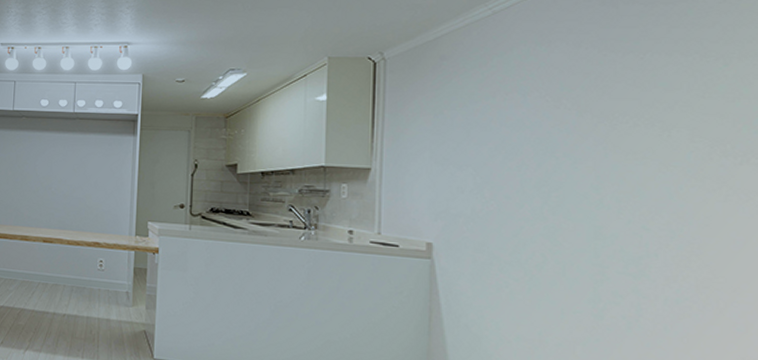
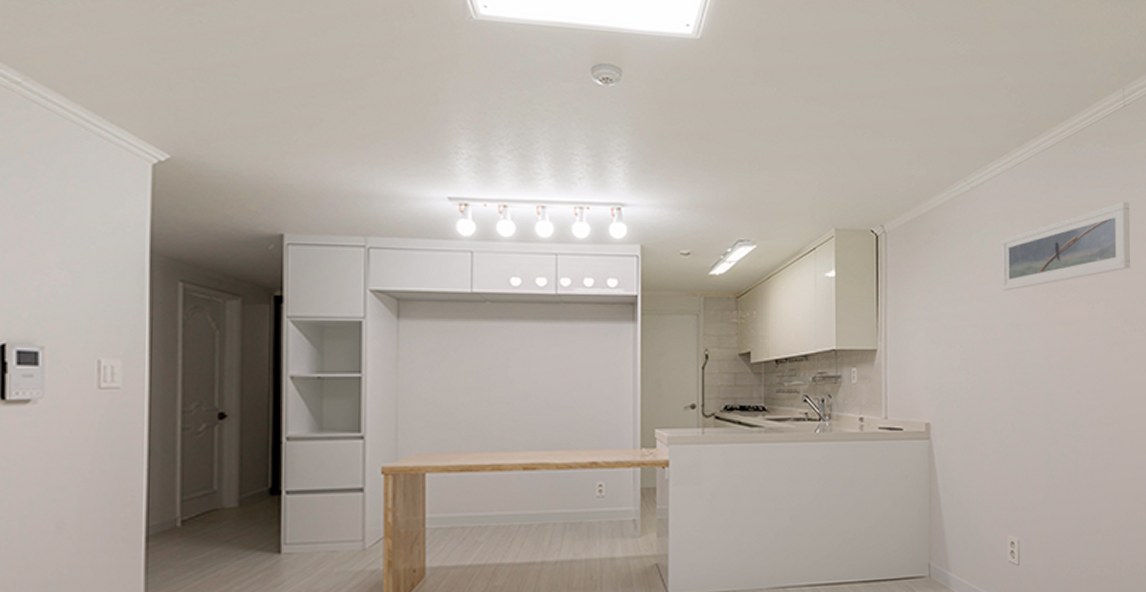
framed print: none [532,16,734,116] -> present [1001,201,1130,291]

